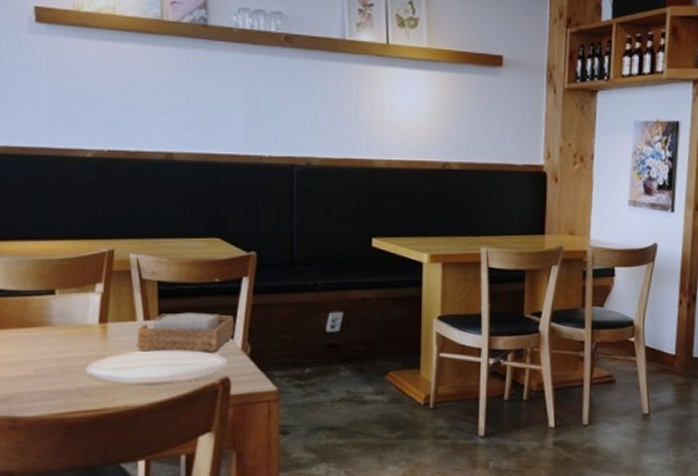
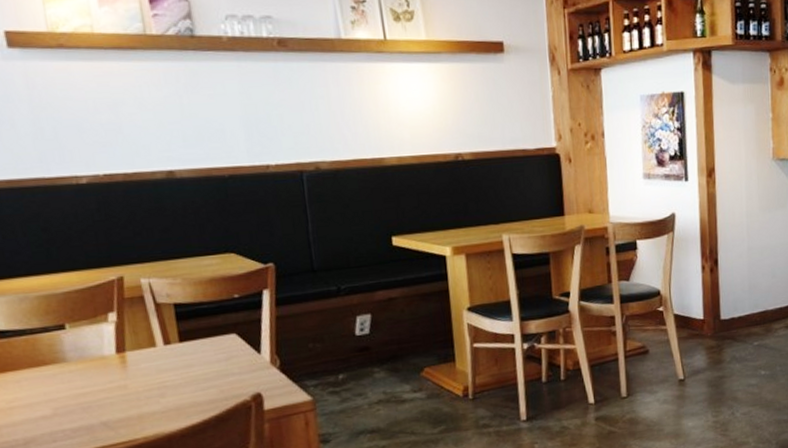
plate: present [85,350,228,385] -> none [108,369,258,413]
napkin holder: present [137,312,235,353] -> none [158,330,261,376]

